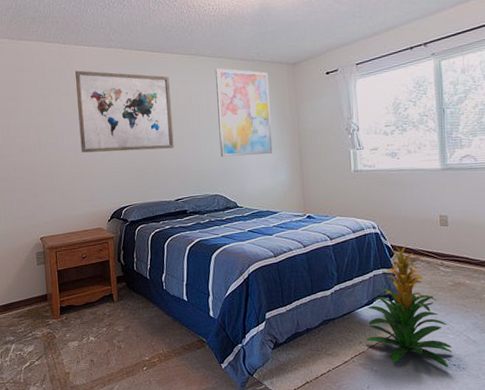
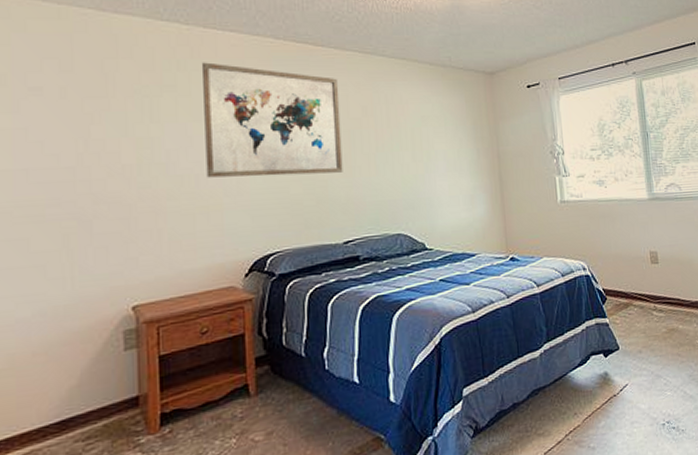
wall art: present [214,68,273,158] -> none [397,73,469,185]
indoor plant: present [366,245,453,368] -> none [580,288,672,435]

